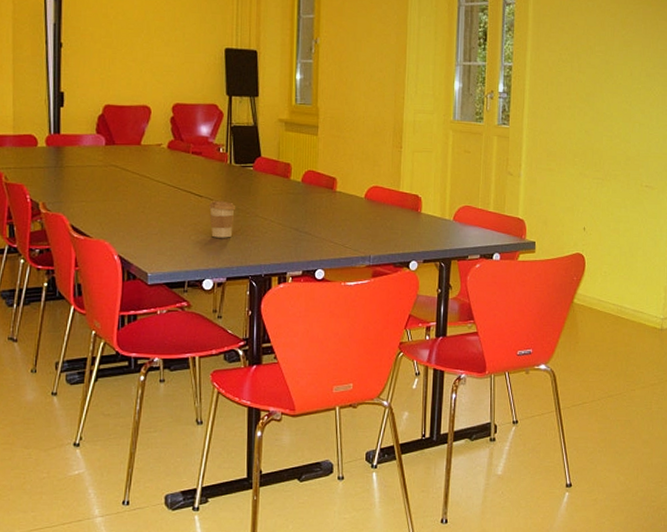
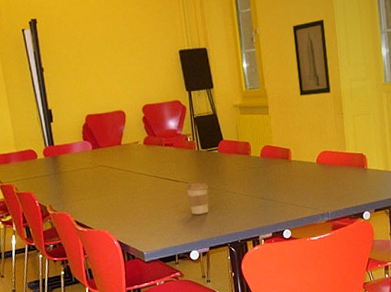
wall art: none [356,39,395,122] -> present [292,19,331,96]

